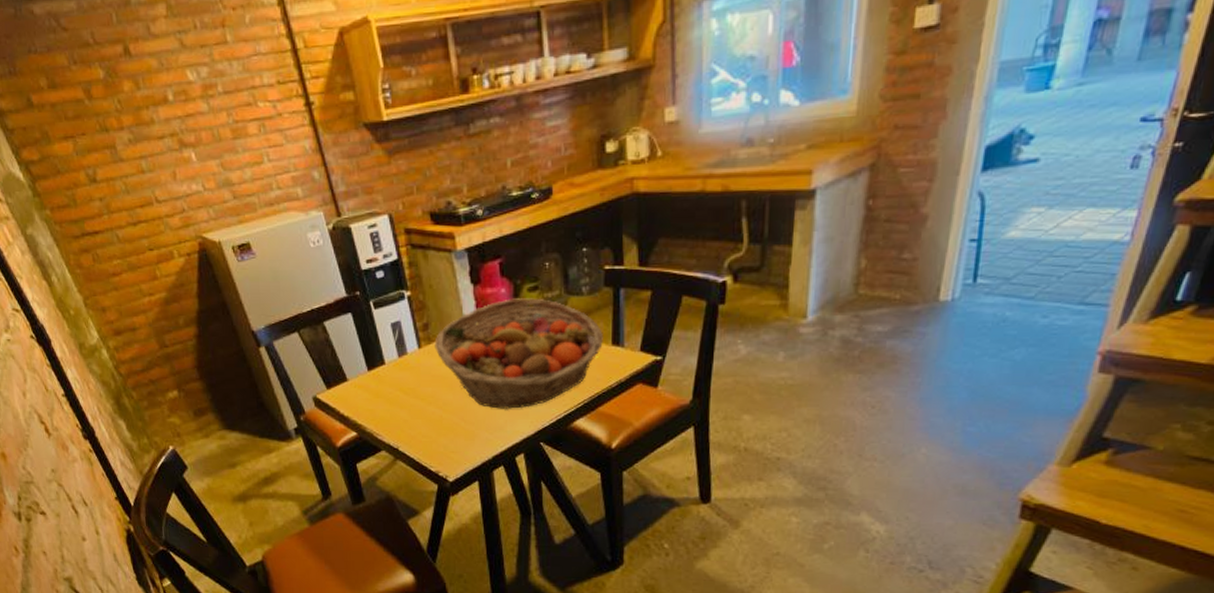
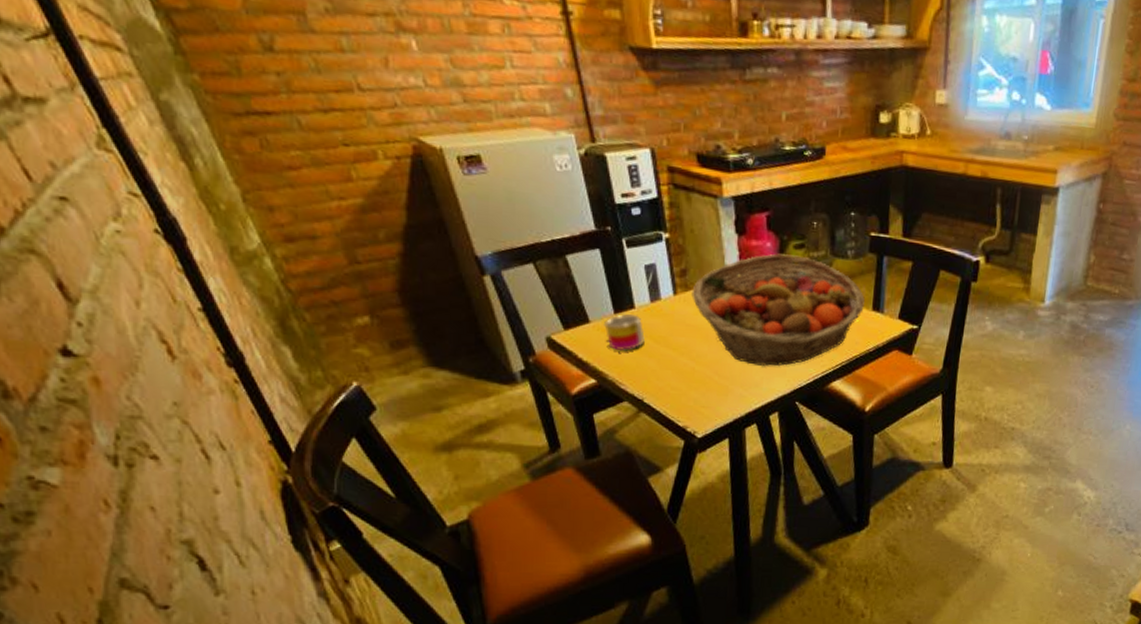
mug: none [360,369,396,404] -> present [604,313,645,351]

